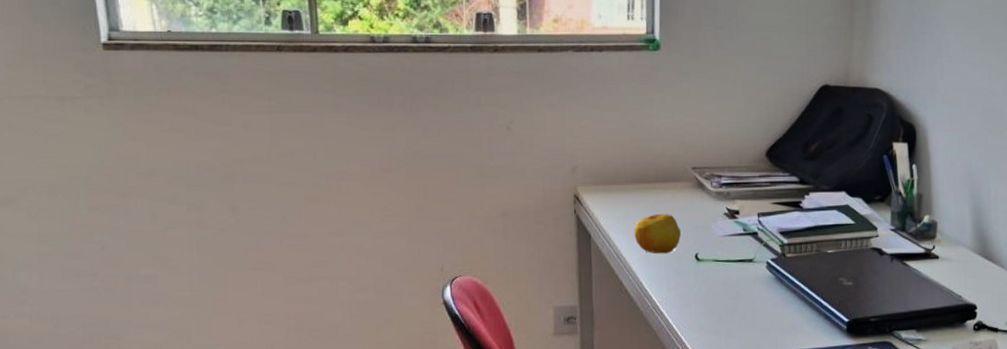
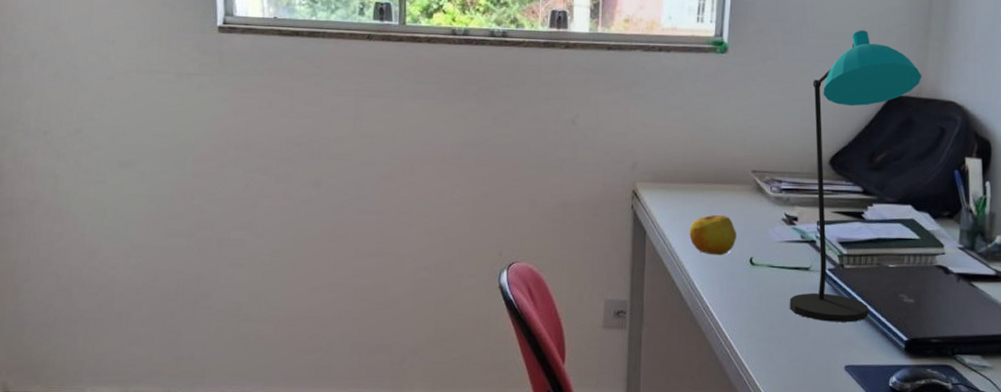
desk lamp: none [735,22,849,310] -> present [789,30,922,323]

